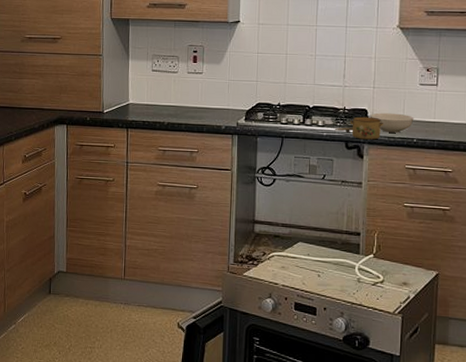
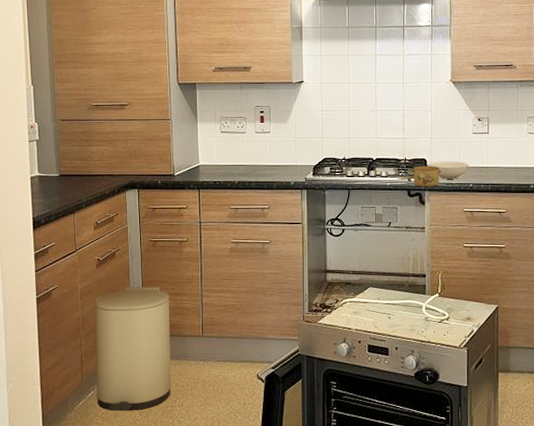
pedal bin: none [17,222,93,349] -> present [94,286,171,411]

